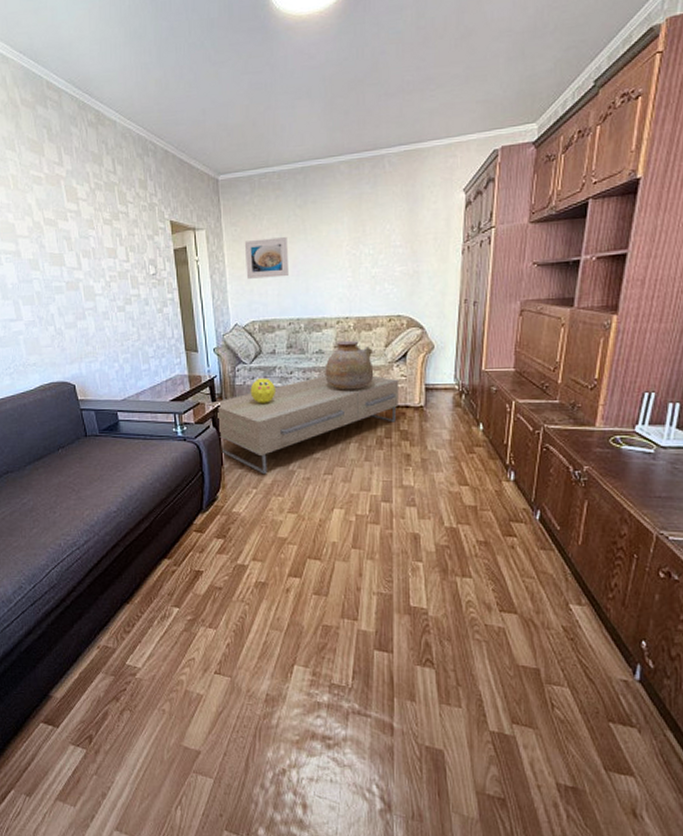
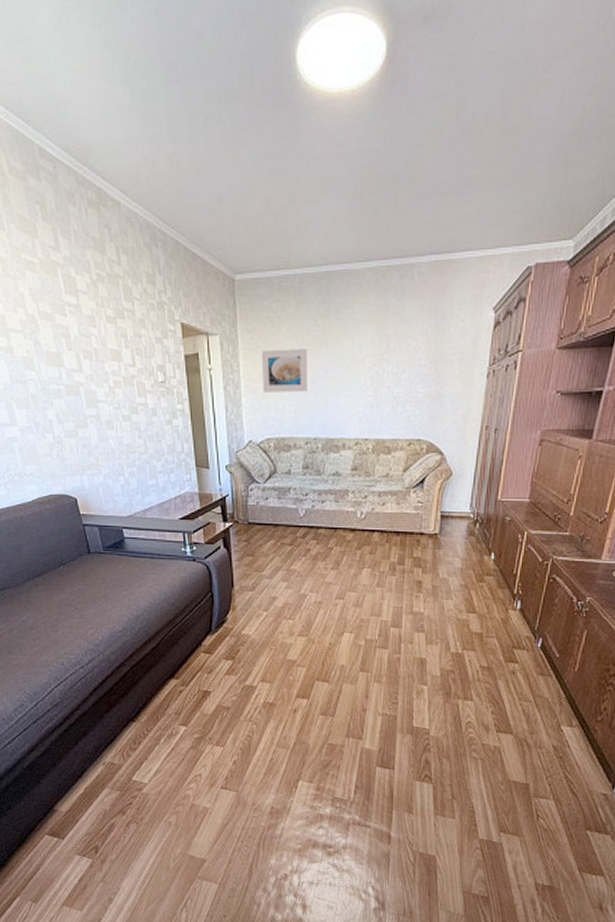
coffee table: present [208,375,400,475] -> none [219,498,416,598]
decorative sphere: present [250,378,275,404] -> none [263,499,289,525]
ceramic pot: present [325,340,374,390] -> none [340,463,391,515]

